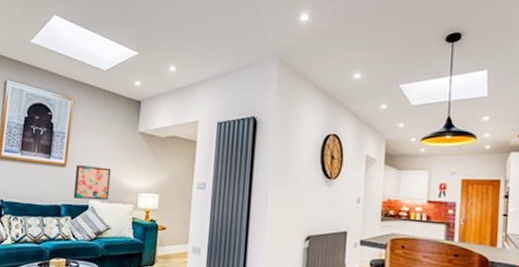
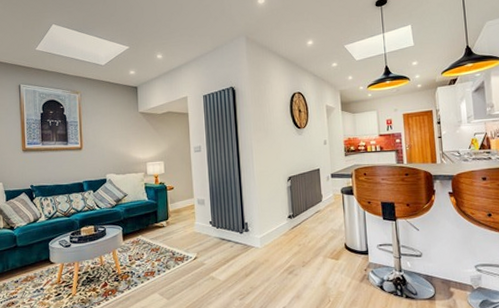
wall art: present [73,165,112,200] -> none [91,145,122,175]

